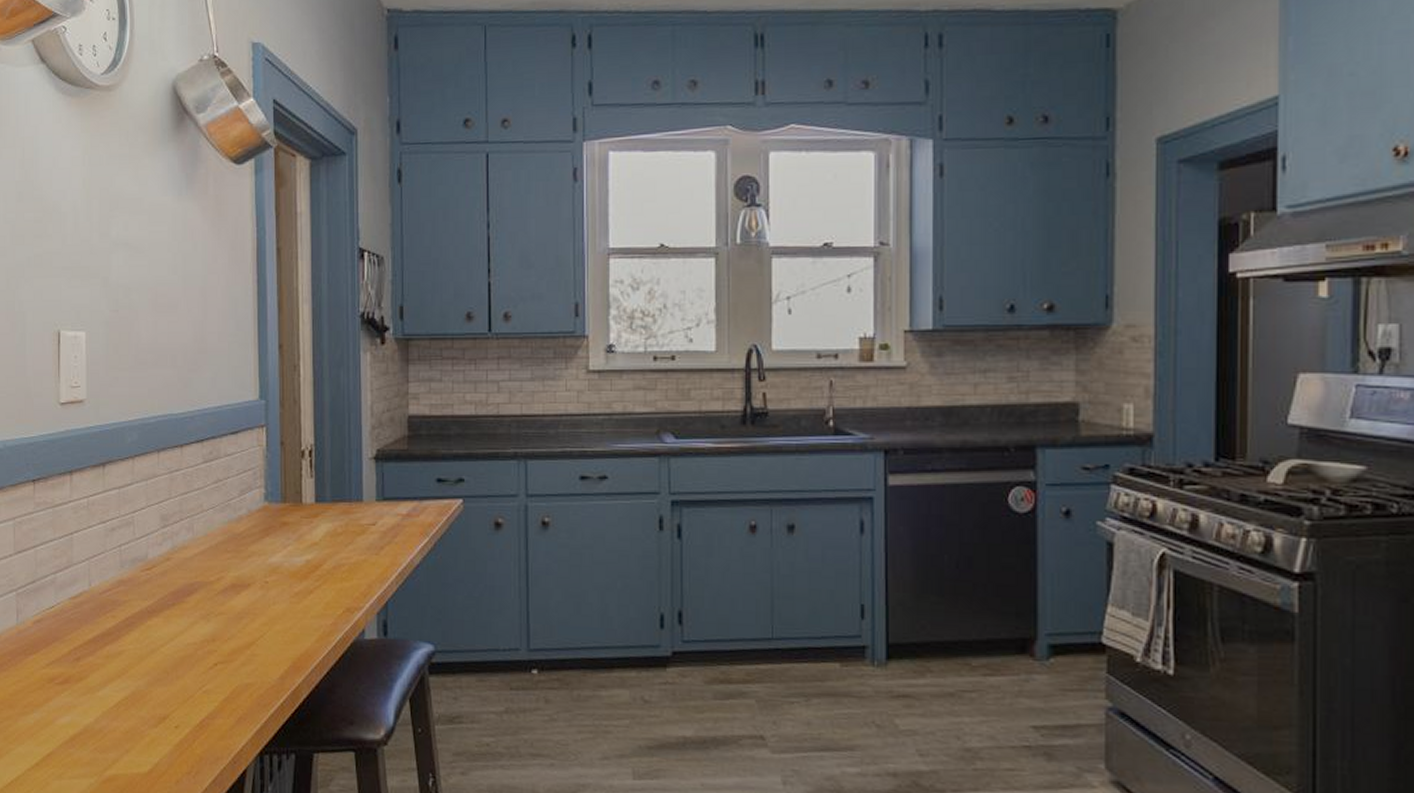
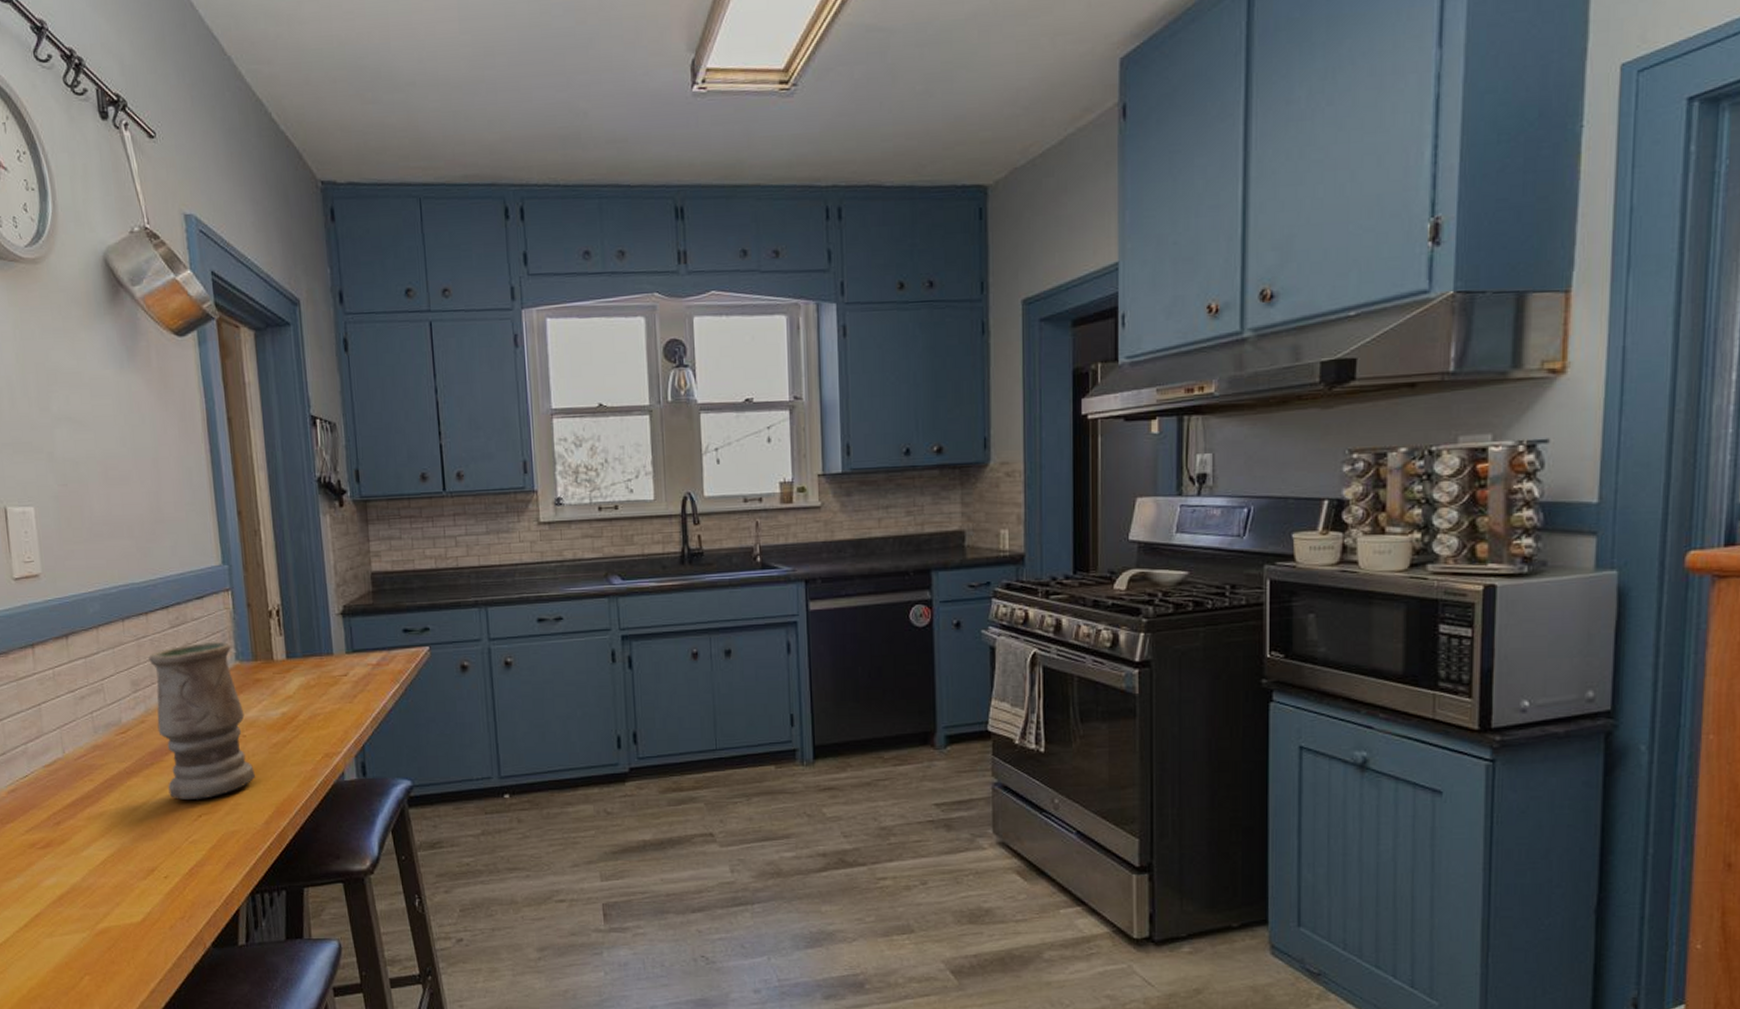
vase: none [180,479,274,647] -> present [149,641,255,800]

